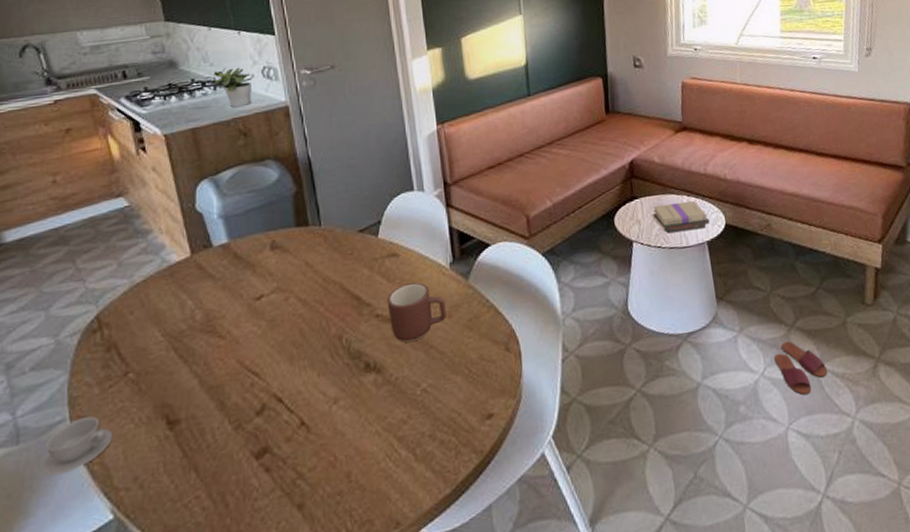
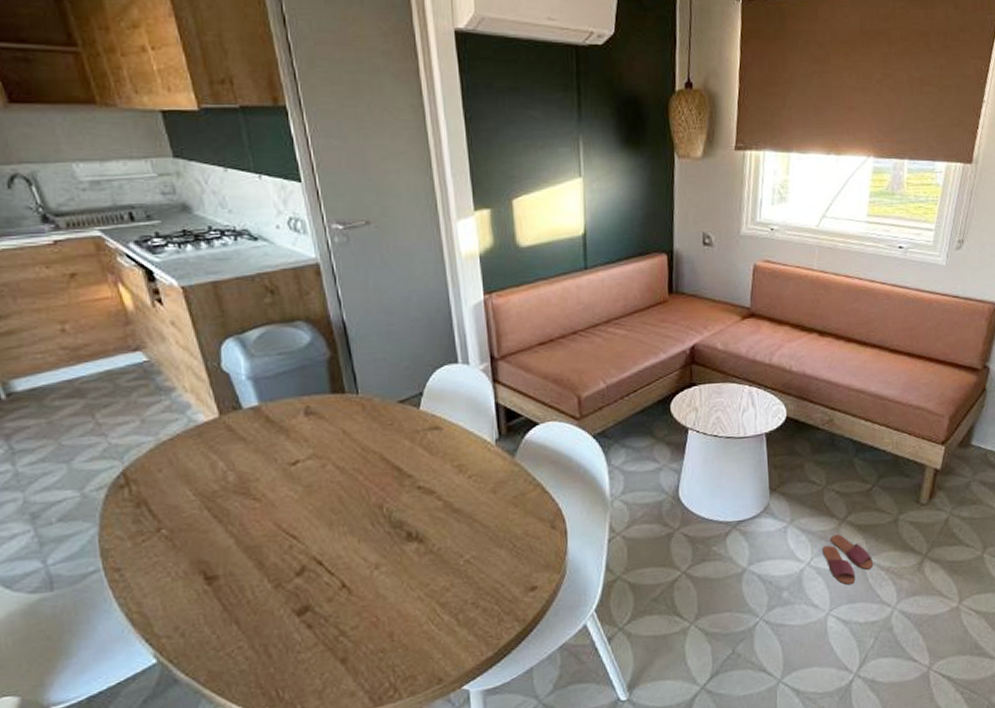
teacup: present [41,416,114,477] -> none [78,568,151,622]
potted plant: present [213,67,253,108] -> none [233,215,278,262]
mug: present [387,282,446,343] -> none [429,457,491,516]
books: present [652,201,710,234] -> none [710,391,770,423]

